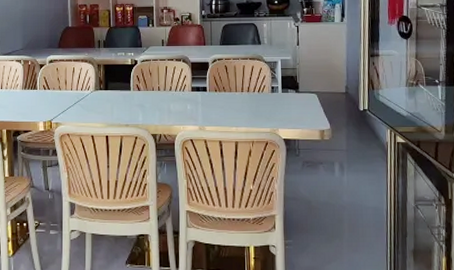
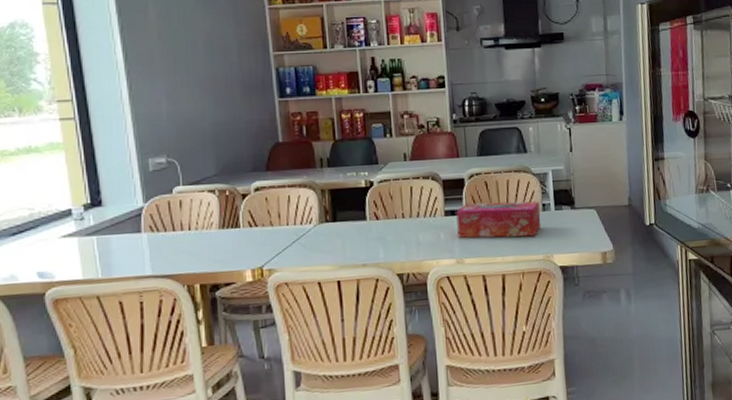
tissue box: none [201,82,270,112] -> present [456,201,542,238]

